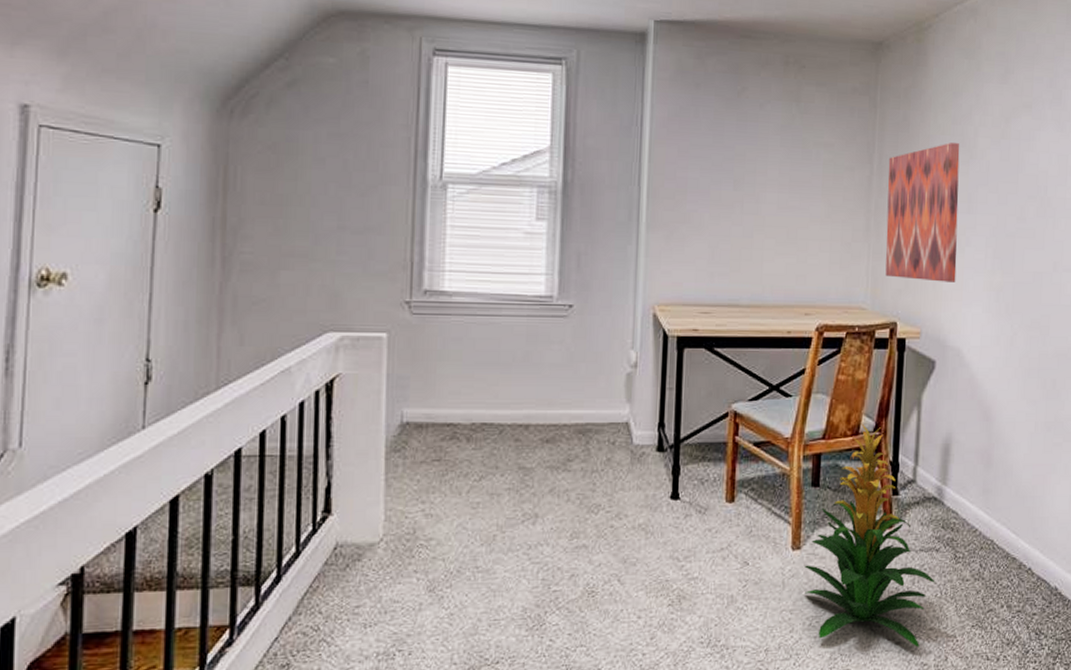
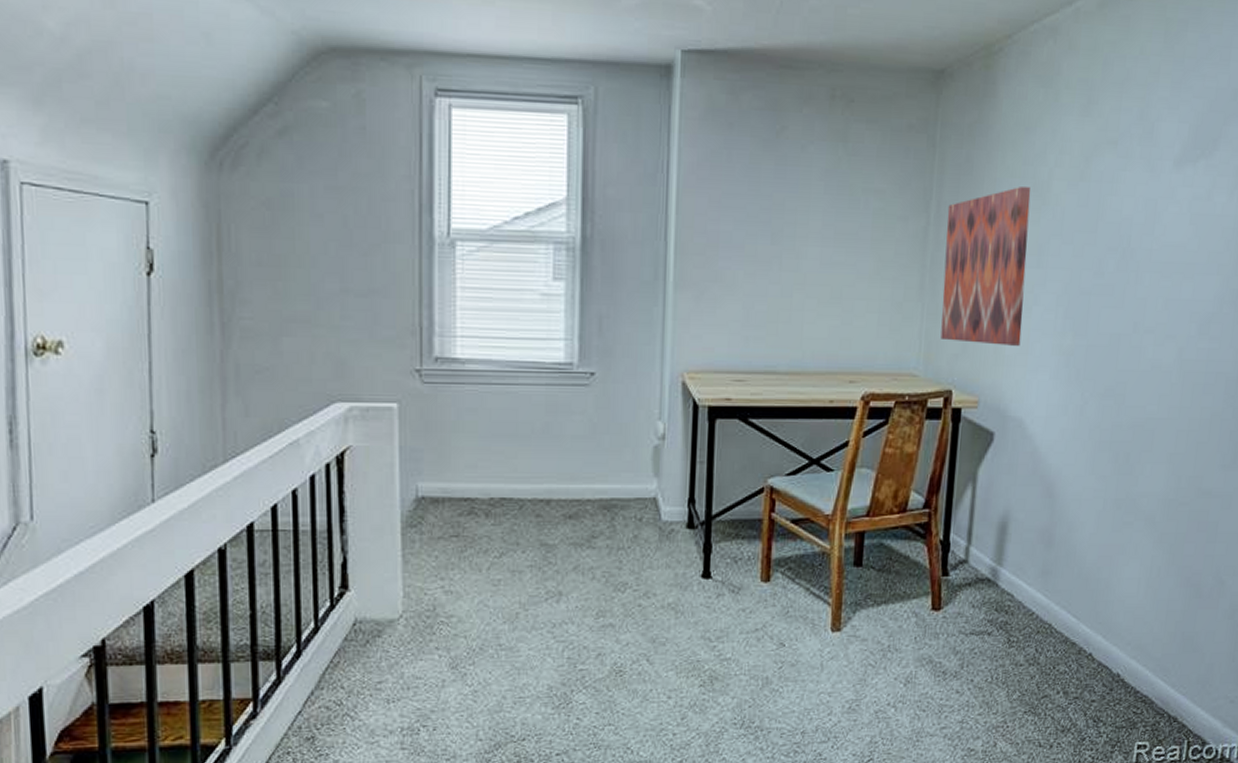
indoor plant: present [804,423,935,647] -> none [844,500,986,732]

